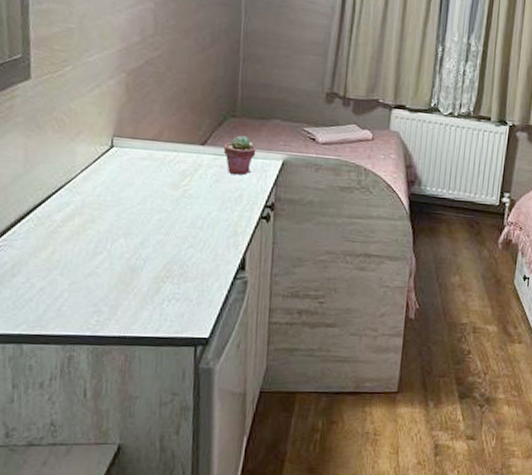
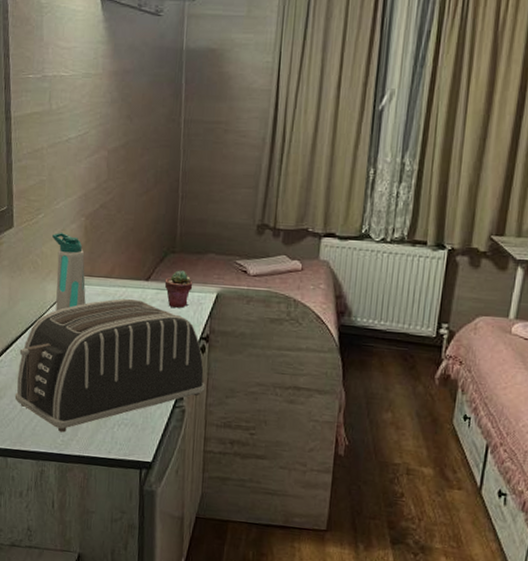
toaster: none [32,163,270,312] -> present [14,298,205,433]
water bottle: none [84,88,128,176] -> present [52,233,86,311]

